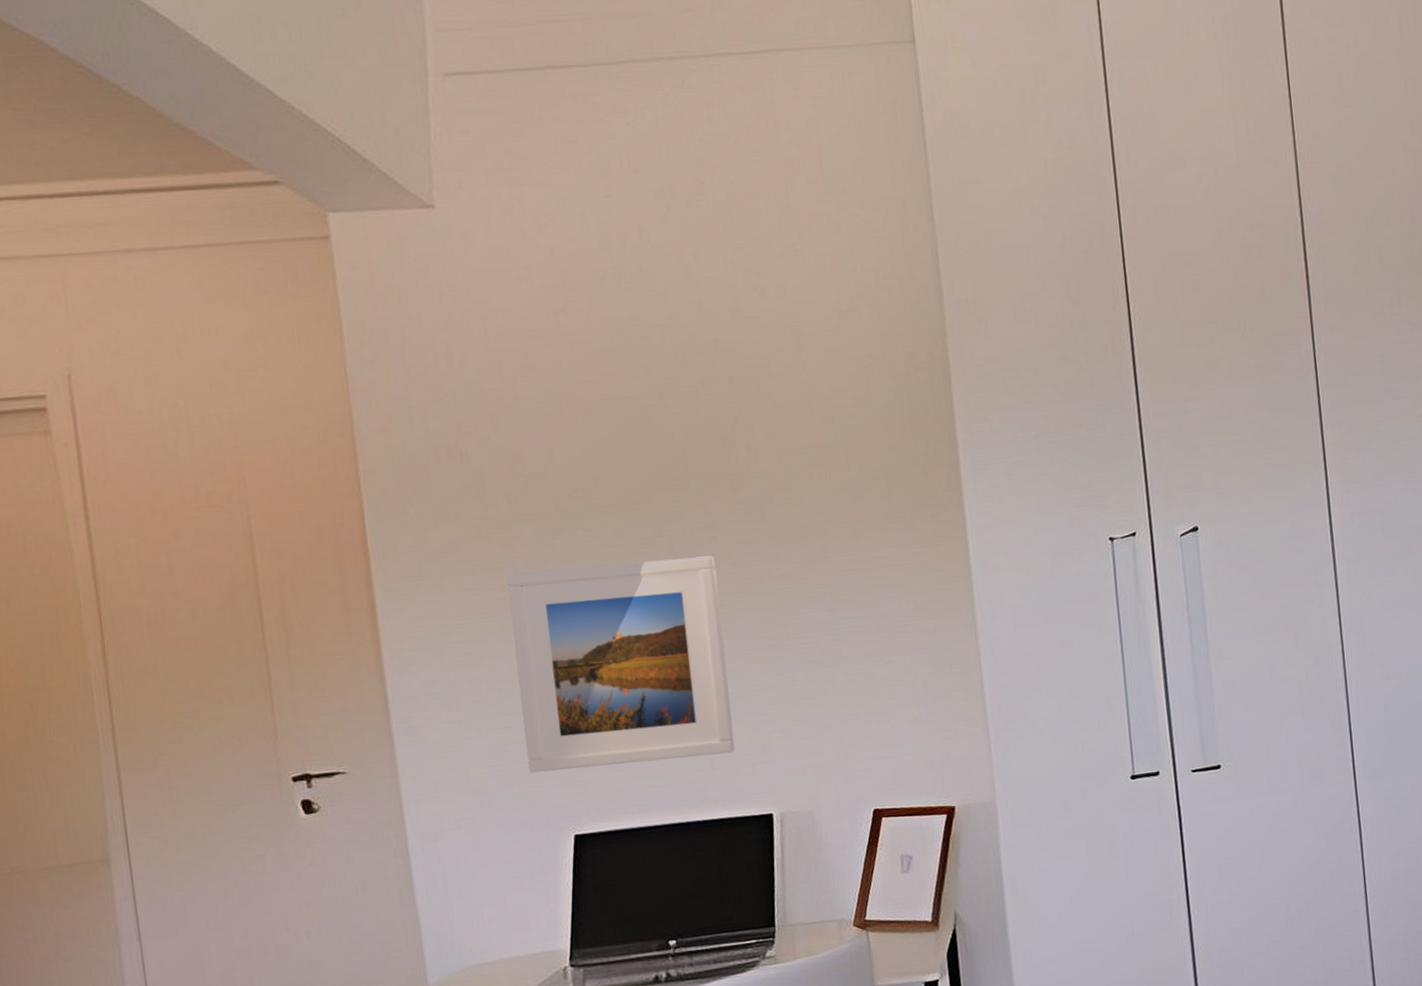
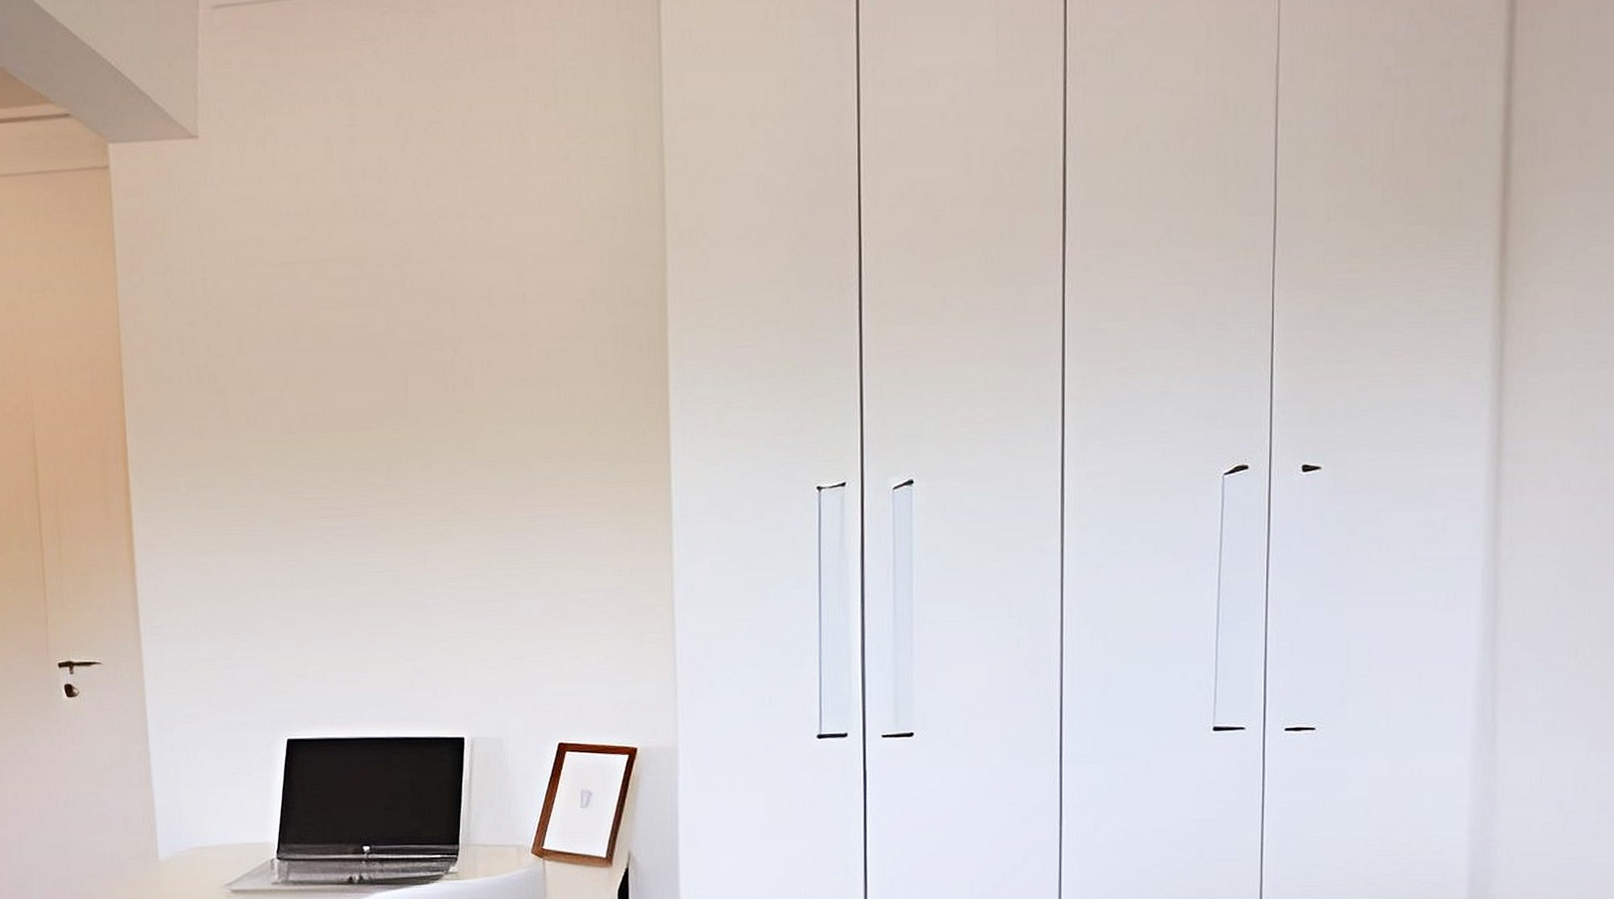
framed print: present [506,555,735,773] -> none [242,483,434,678]

